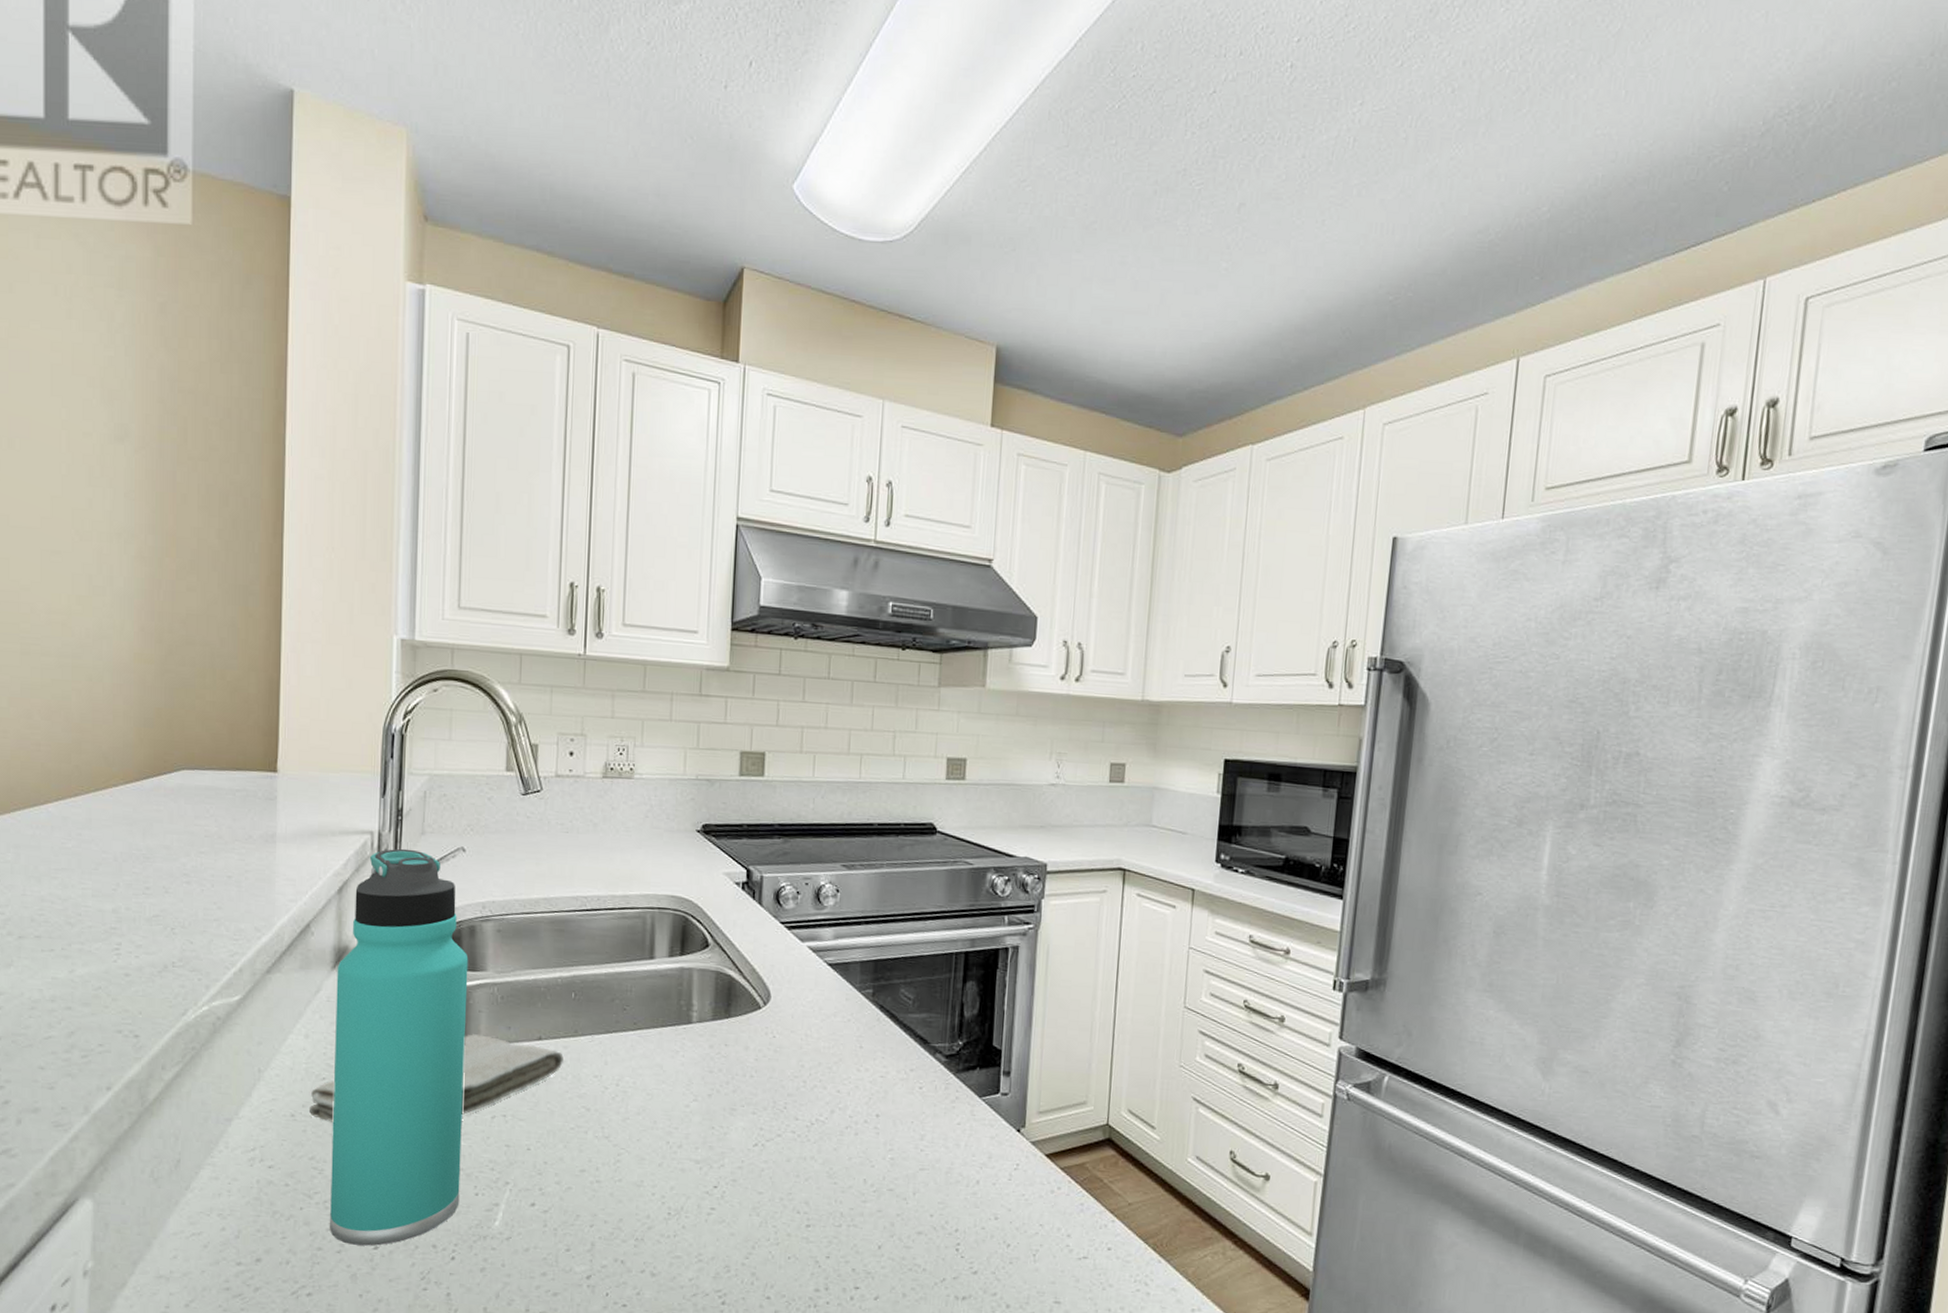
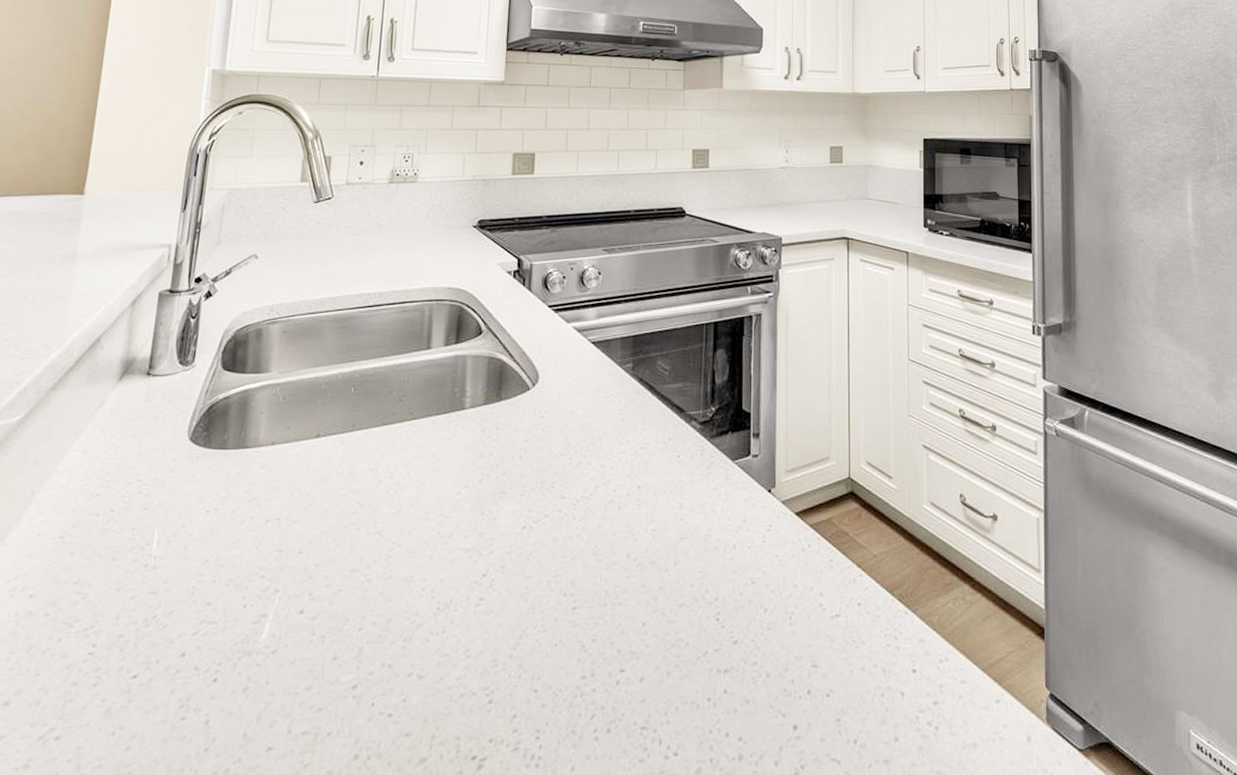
washcloth: present [310,1034,564,1122] -> none [80,436,340,541]
thermos bottle: present [330,848,469,1246] -> none [87,259,254,675]

